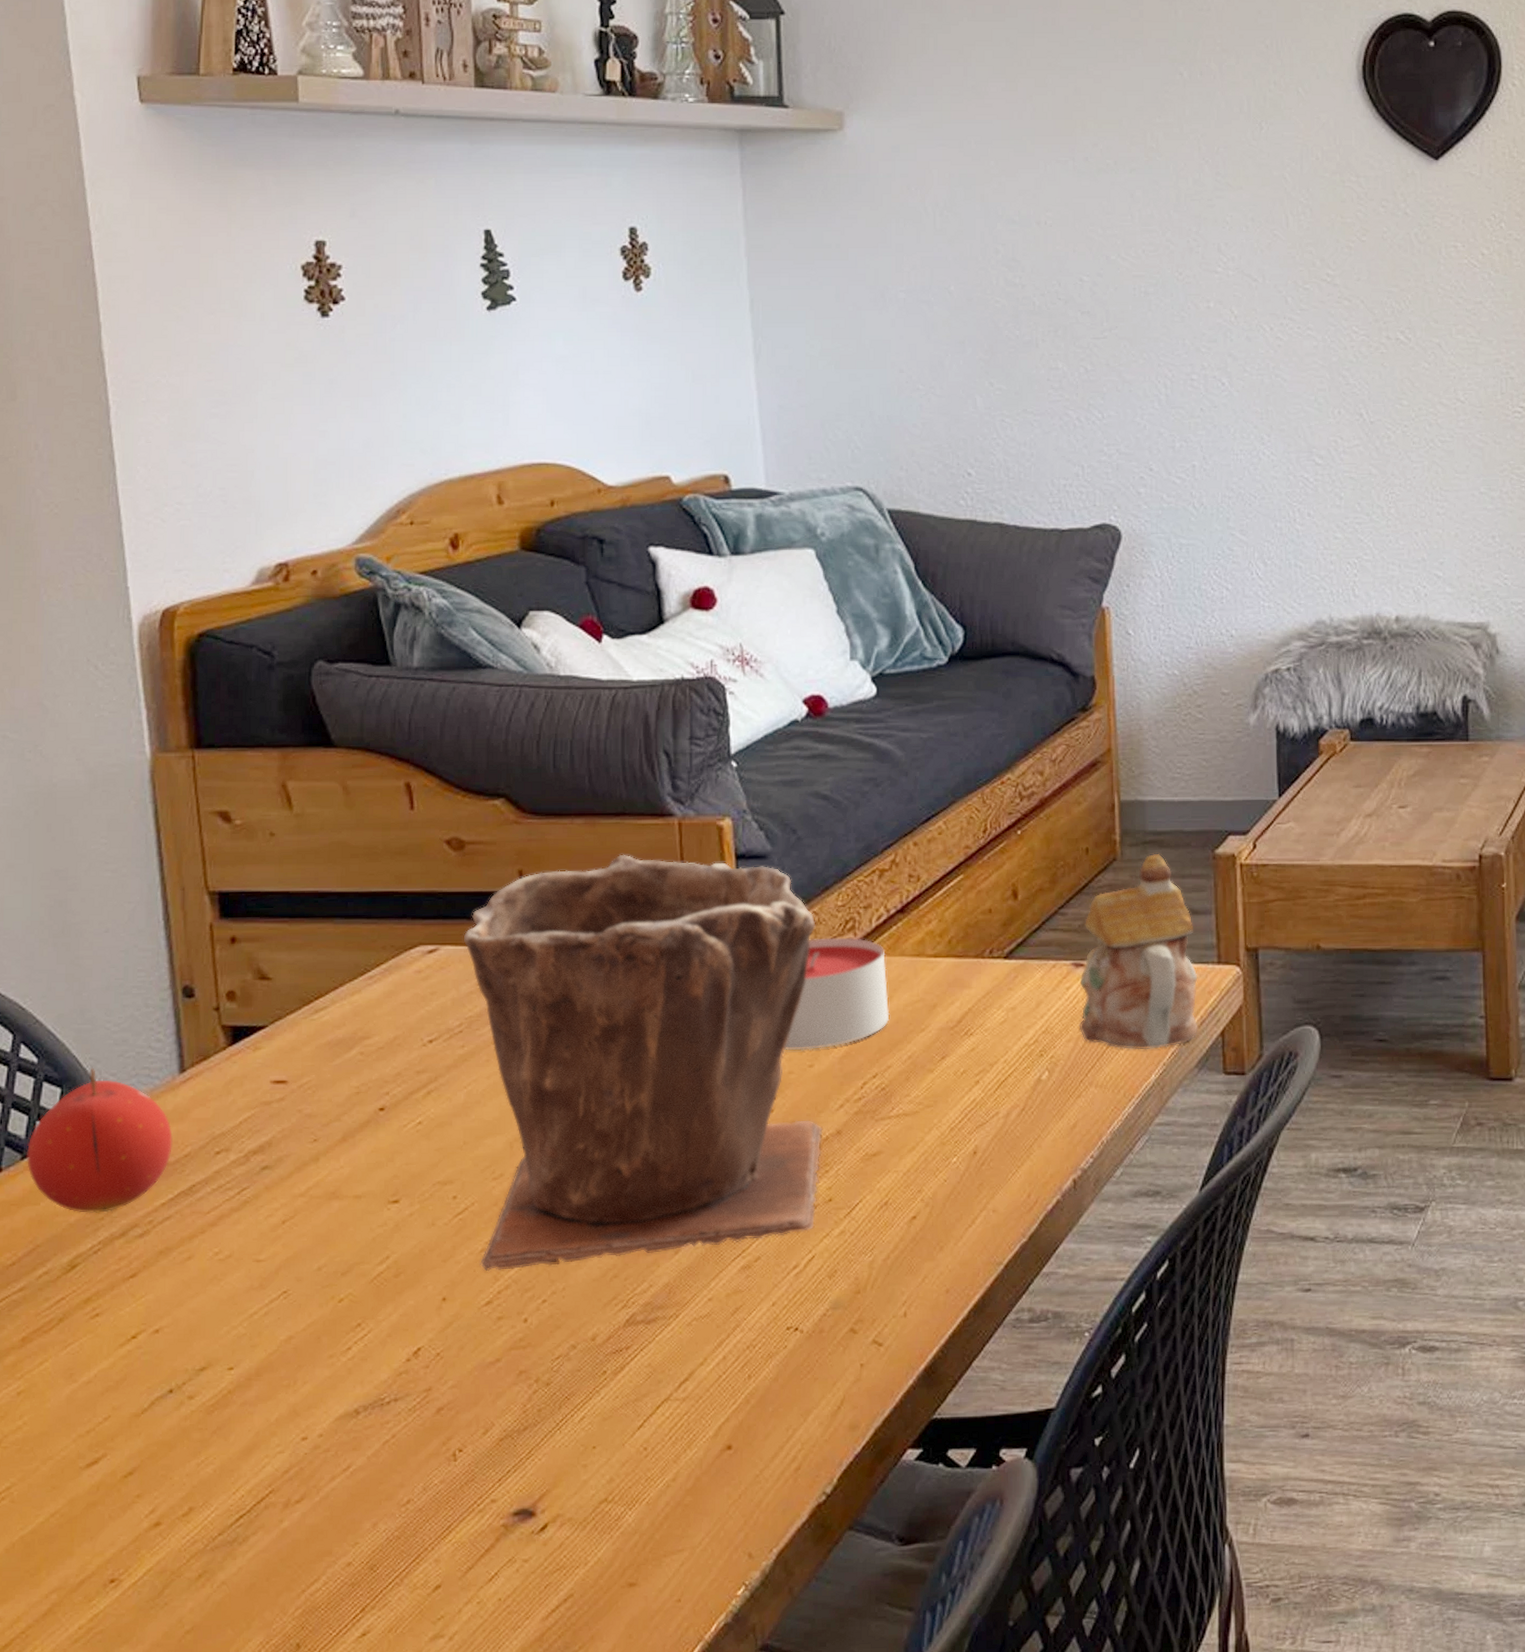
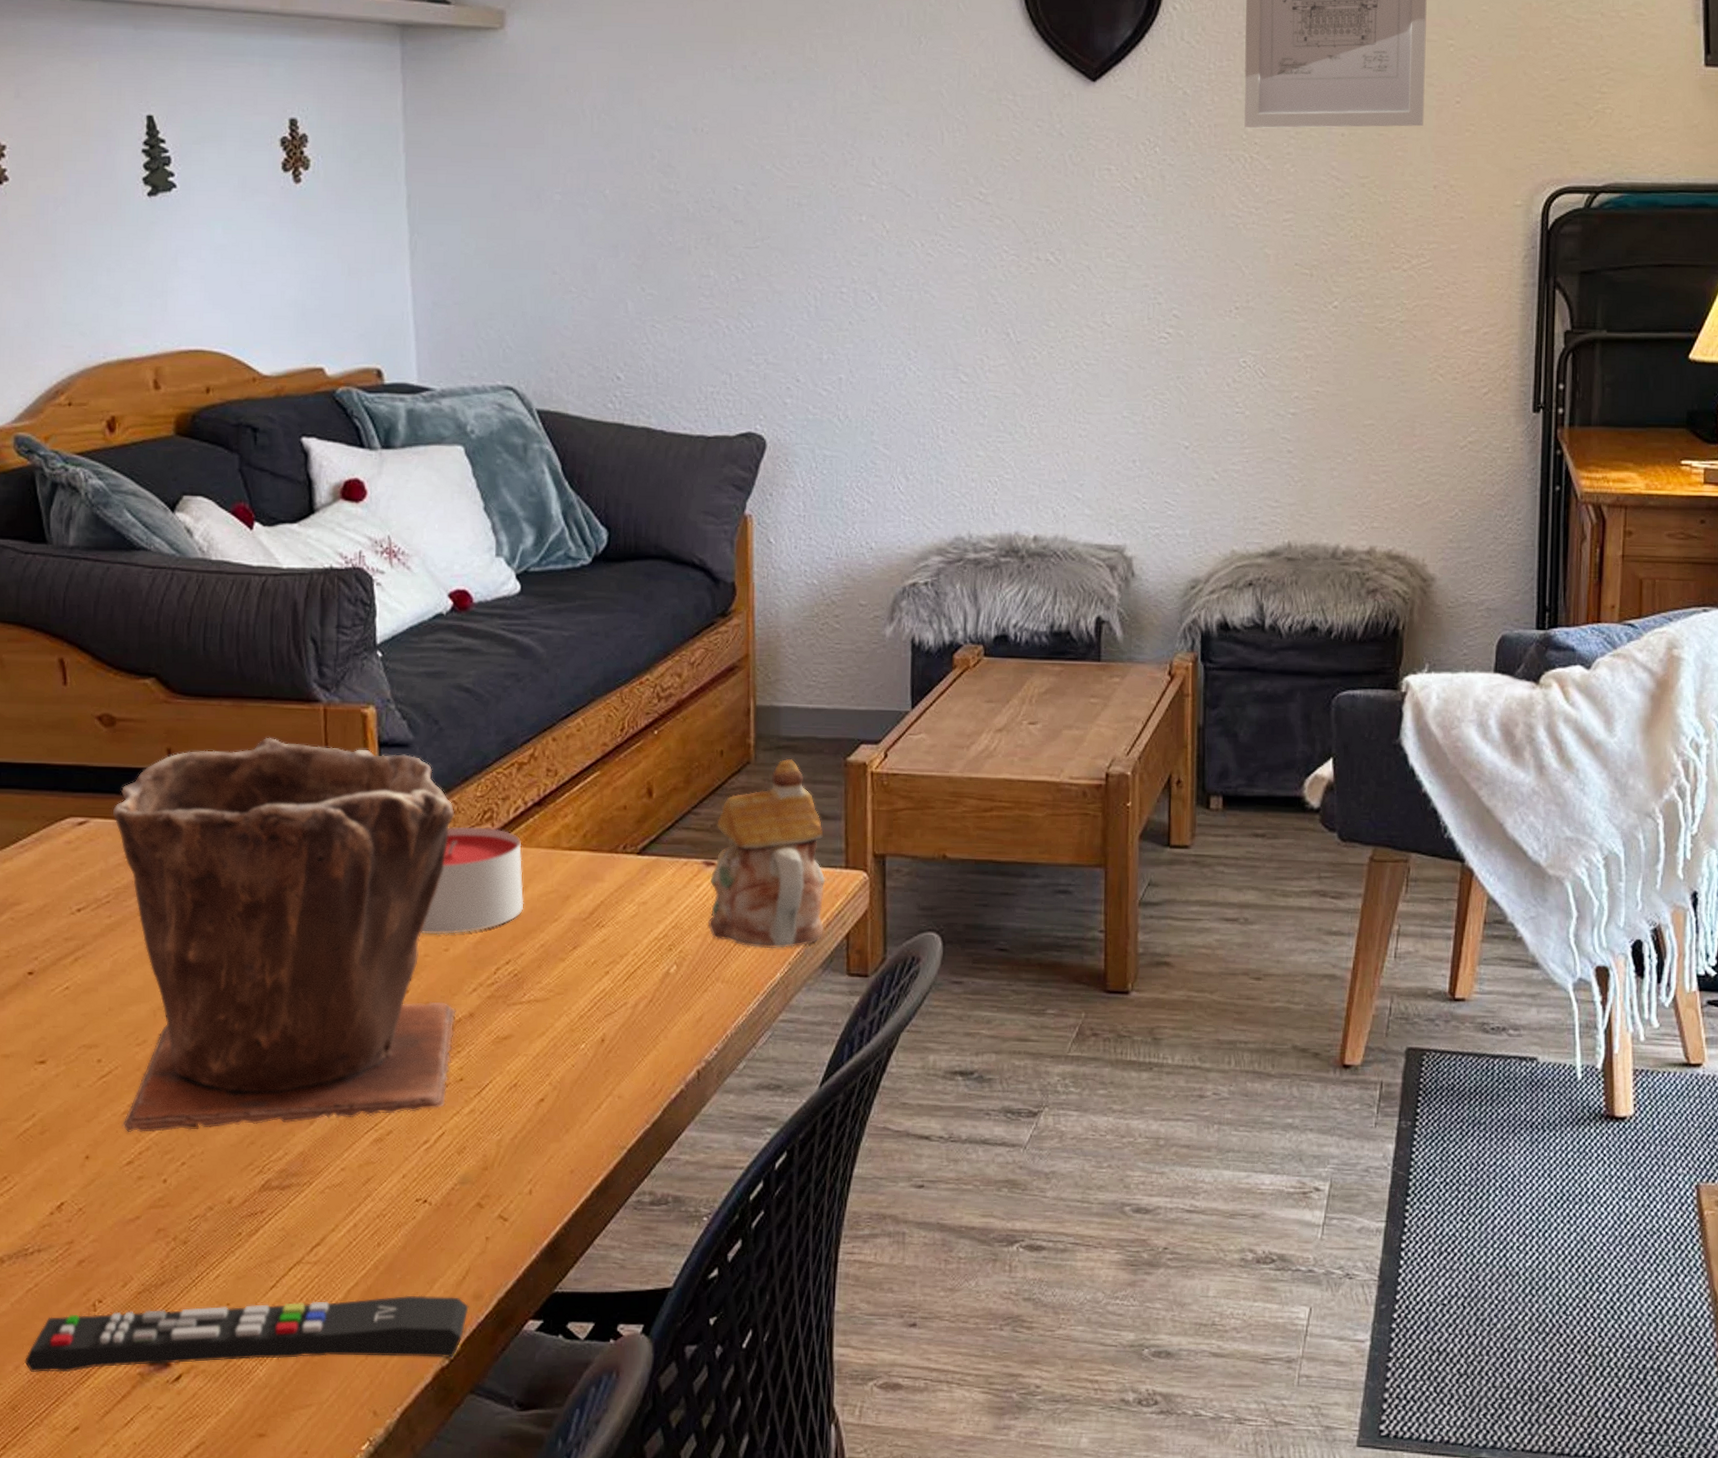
remote control: none [383,1428,845,1529] -> present [25,1295,469,1373]

